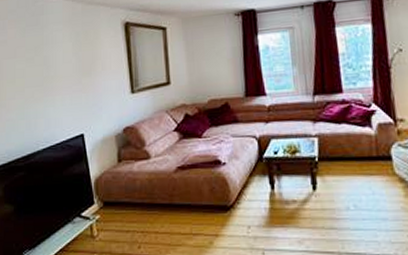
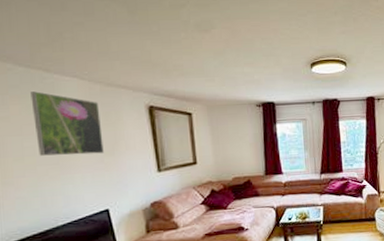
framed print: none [24,14,82,78] -> present [30,91,104,156]

